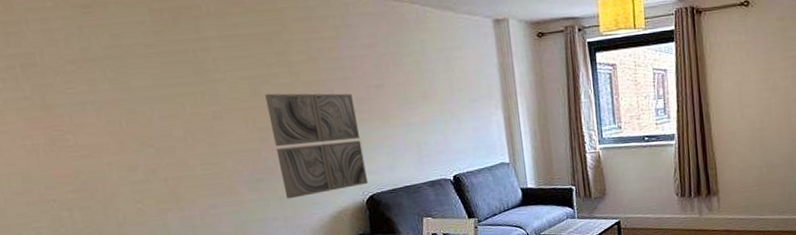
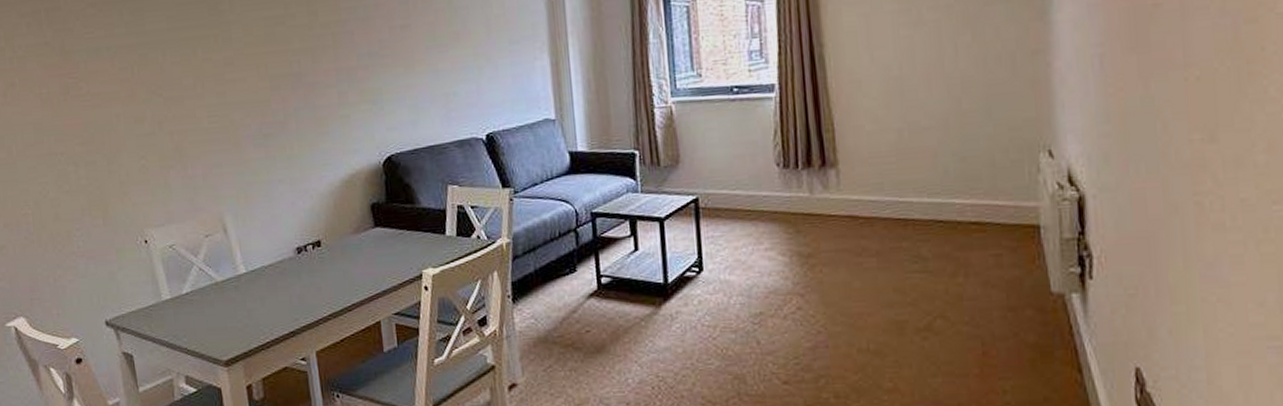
wall art: present [265,93,368,199] -> none [280,35,386,158]

